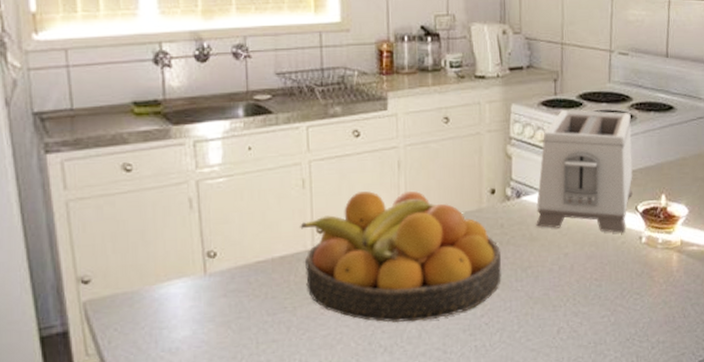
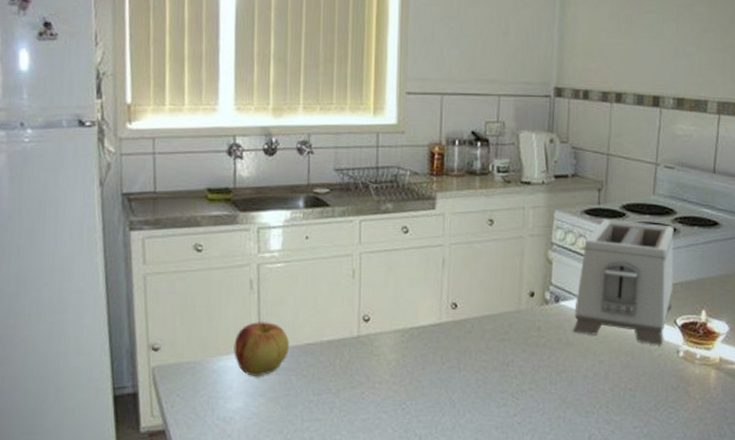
apple: none [175,241,238,302] -> present [234,321,290,376]
fruit bowl: present [300,191,501,323] -> none [348,285,536,414]

